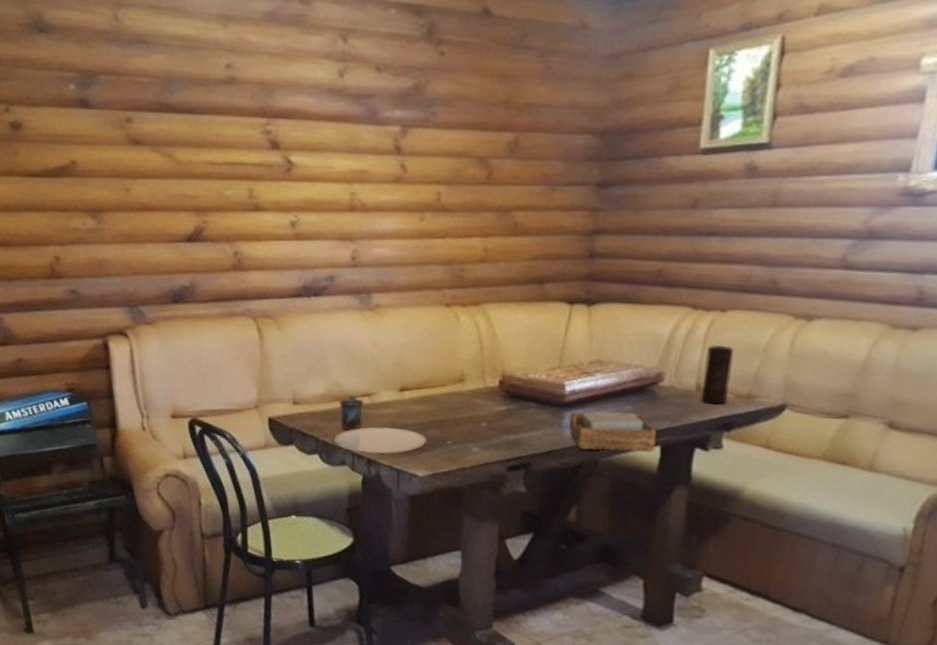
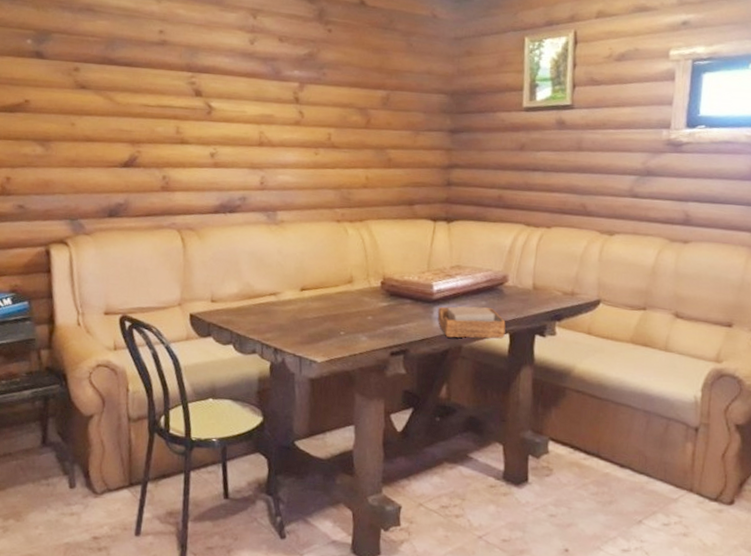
plate: present [334,427,427,454] -> none [246,320,324,344]
mug: present [338,395,364,431] -> none [249,294,271,325]
candle: present [701,345,735,405] -> none [537,254,559,300]

